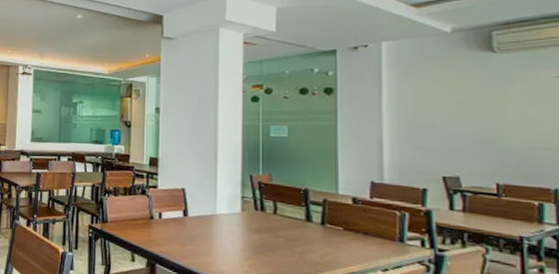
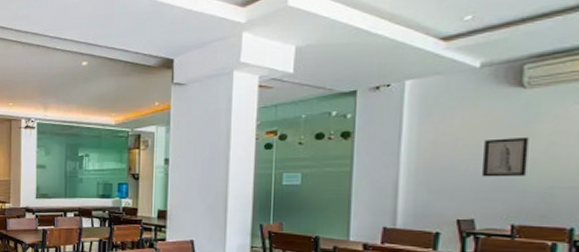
wall art: none [462,98,506,137] -> present [481,136,529,177]

